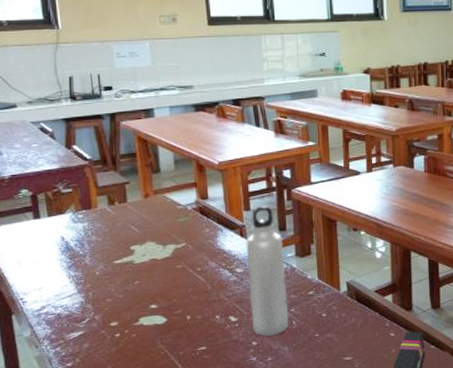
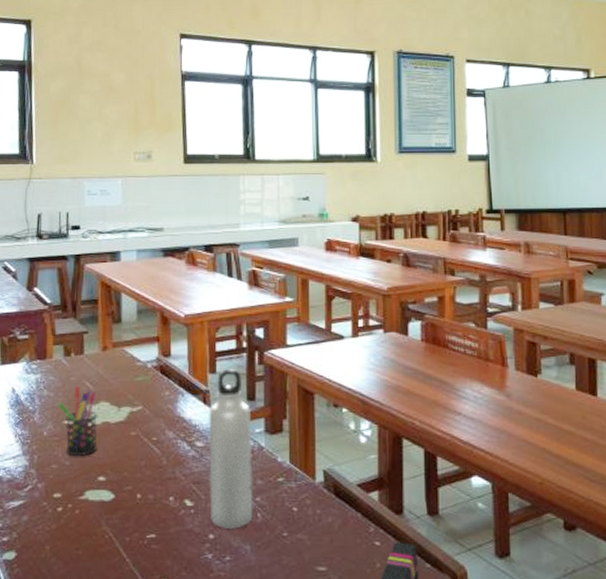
pen holder: none [106,231,148,291] -> present [57,386,97,457]

